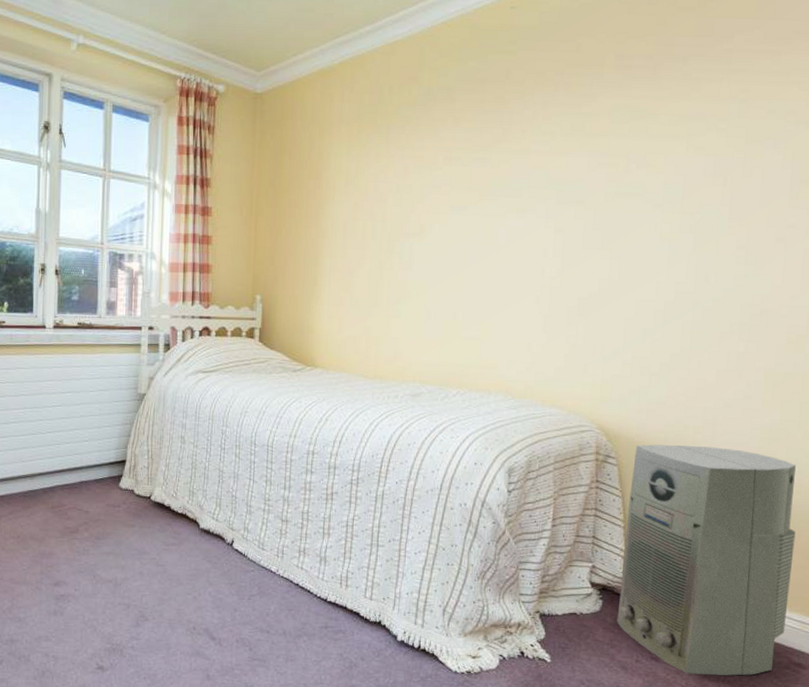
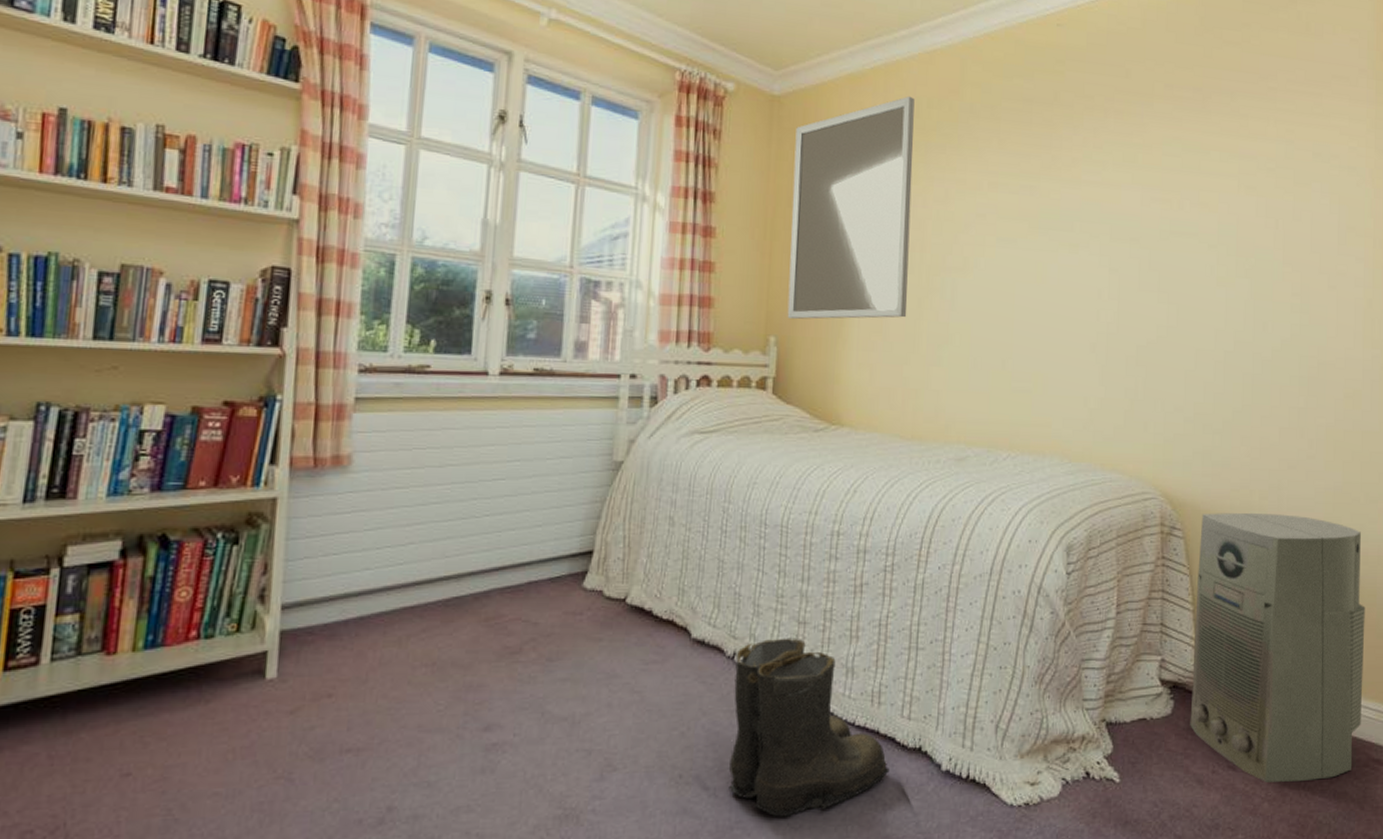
boots: none [229,531,355,664] -> present [727,638,890,817]
home mirror: none [270,84,378,281] -> present [787,96,915,320]

